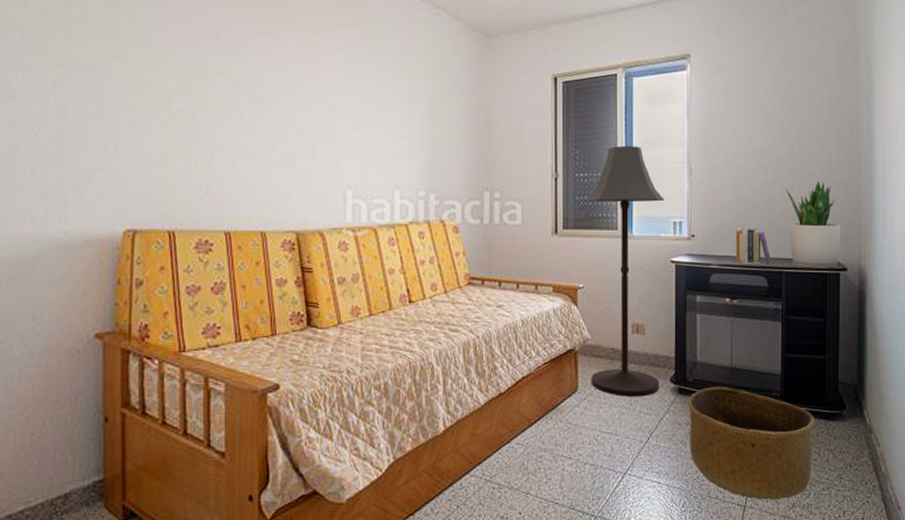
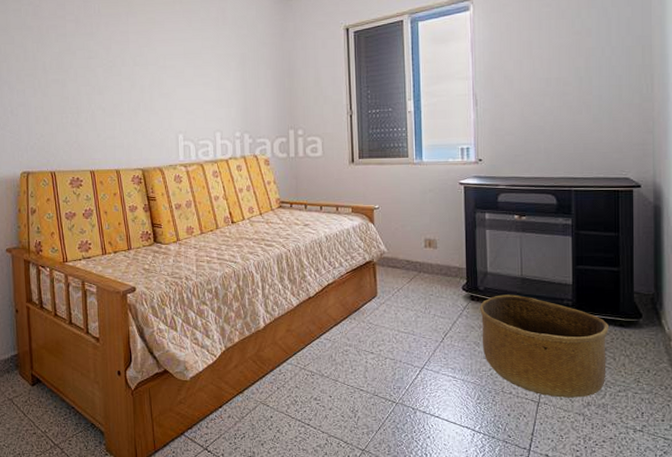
floor lamp: present [585,145,664,397] -> none [378,82,452,303]
books: present [735,227,772,263] -> none [522,150,560,183]
planter: present [785,181,840,268] -> none [573,104,633,186]

